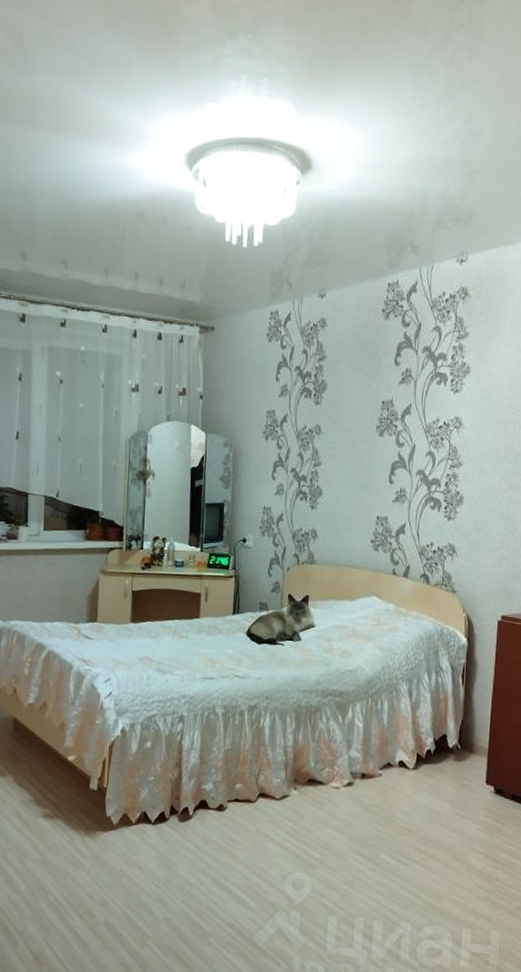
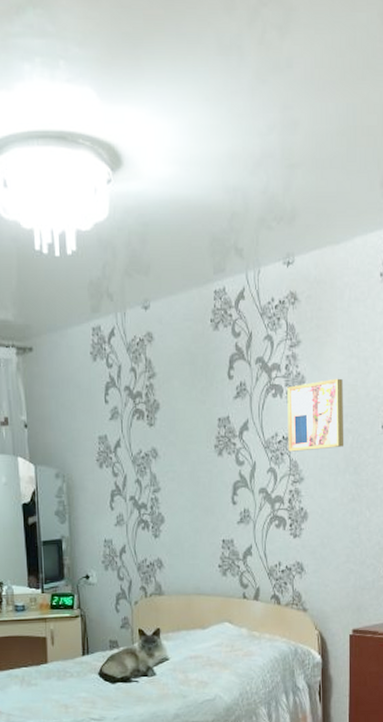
wall art: none [448,370,508,438] -> present [287,378,344,452]

